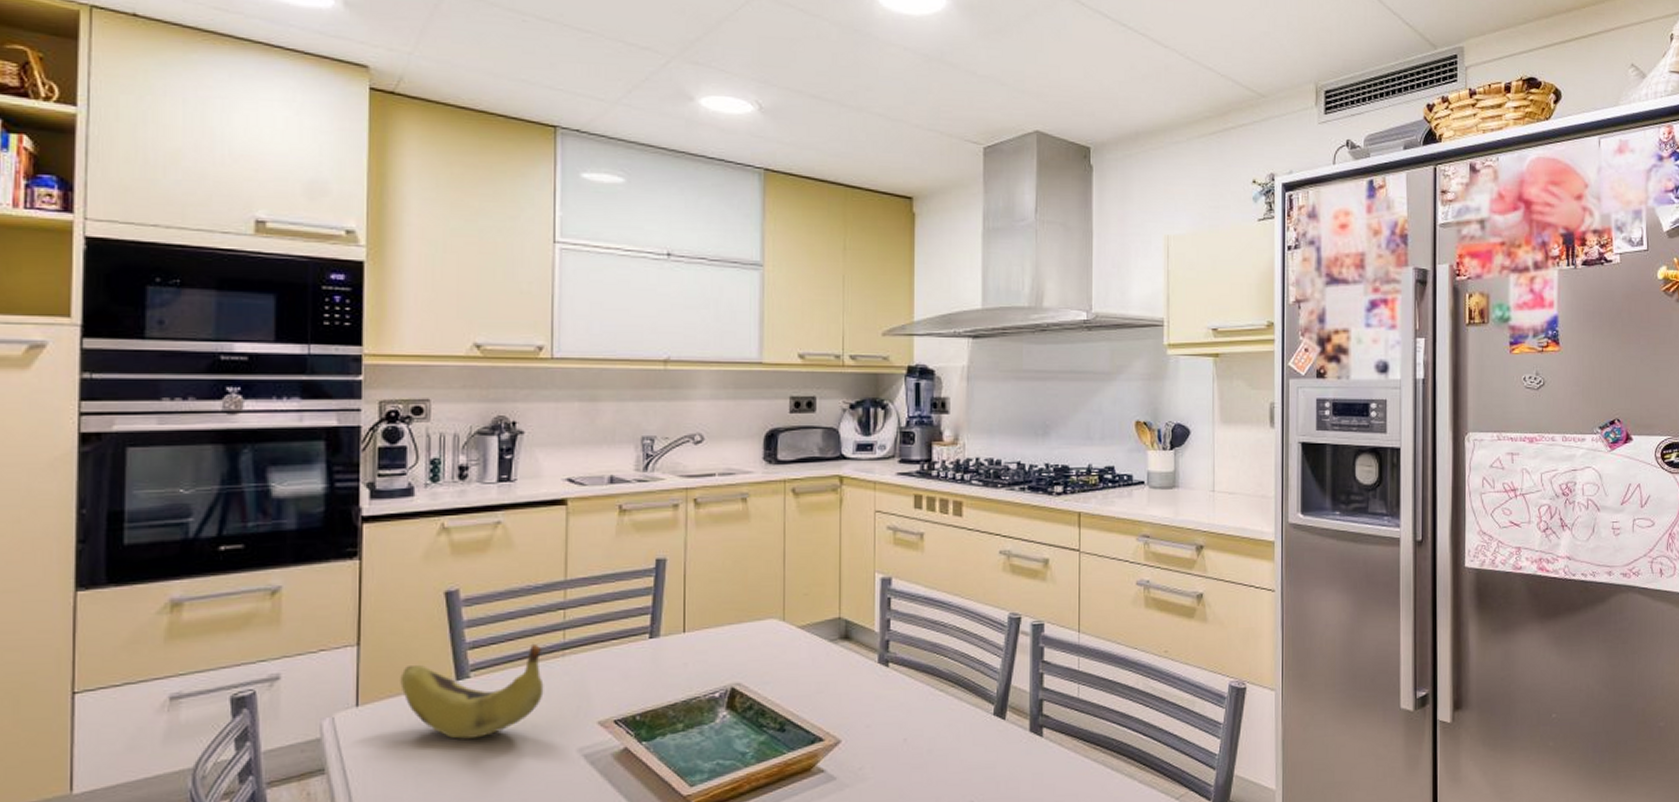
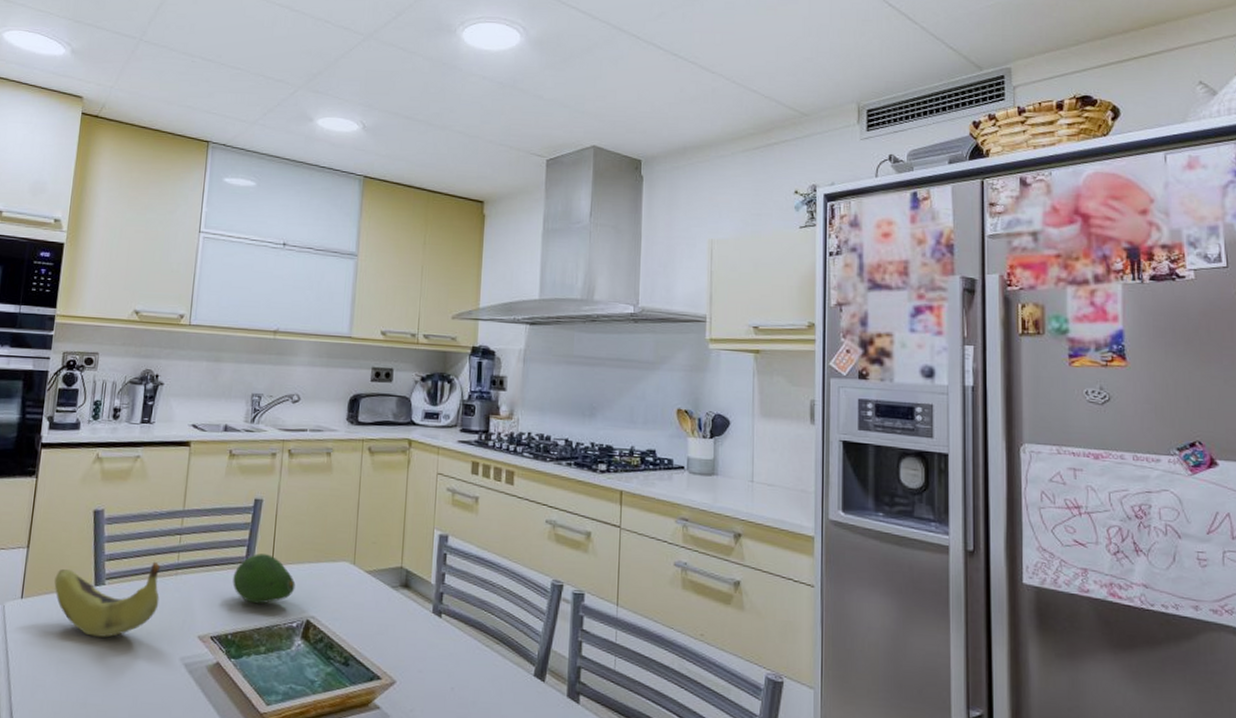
fruit: none [636,620,715,678] -> present [232,553,296,604]

